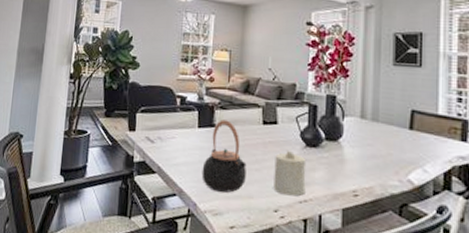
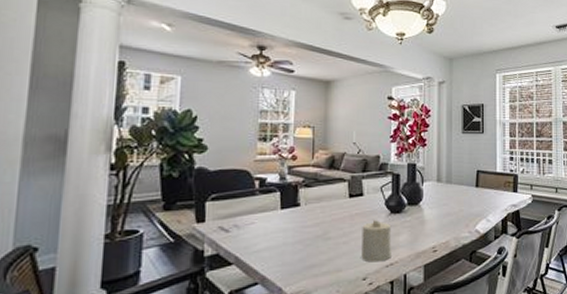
teapot: present [201,119,247,193] -> none [286,198,334,271]

